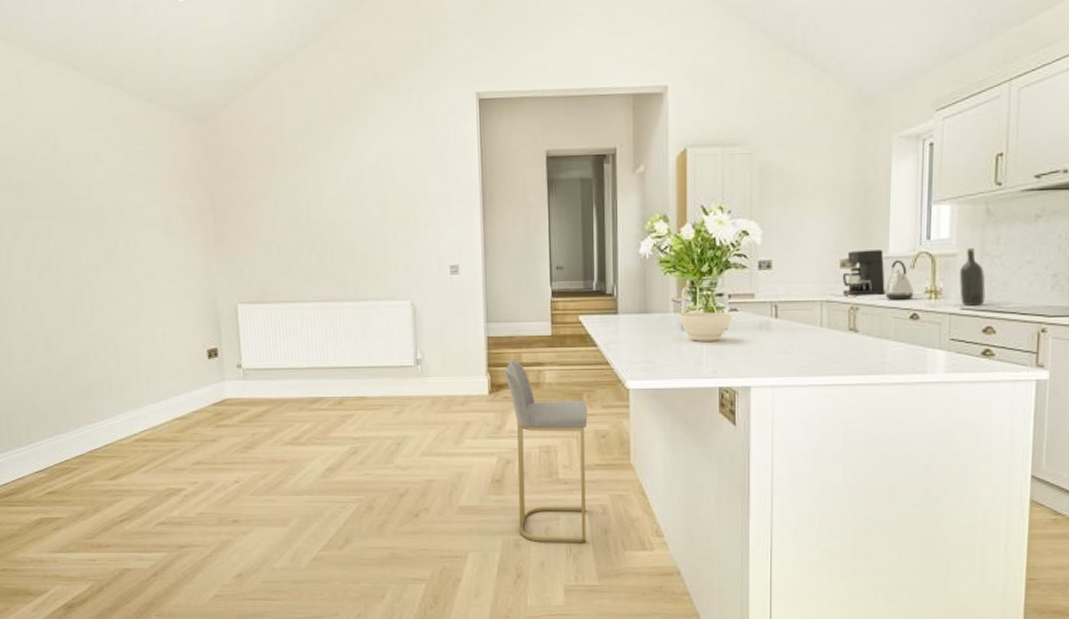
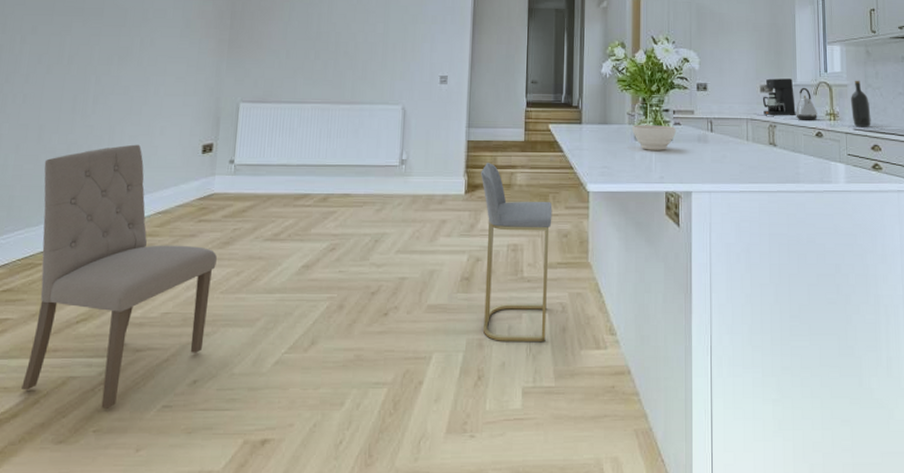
dining chair: none [57,351,242,598] -> present [21,144,217,410]

